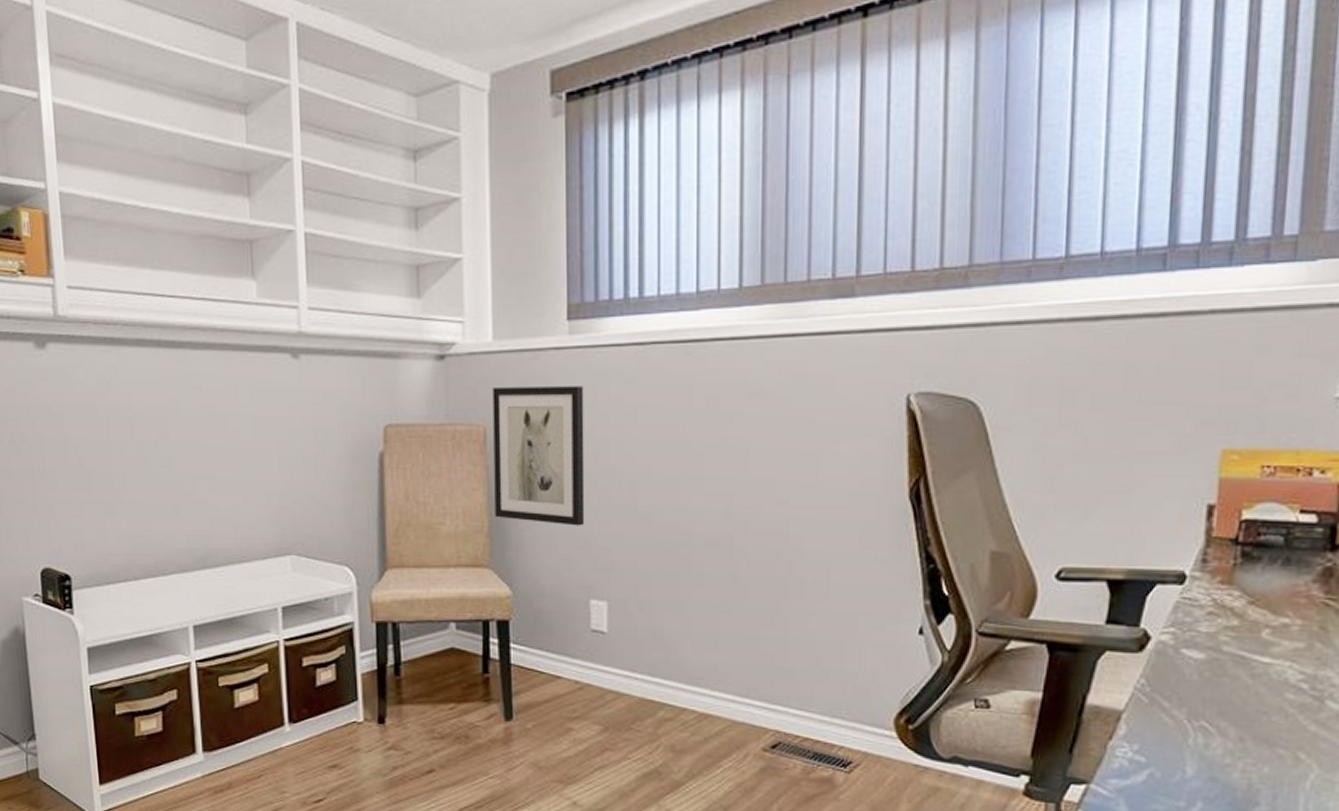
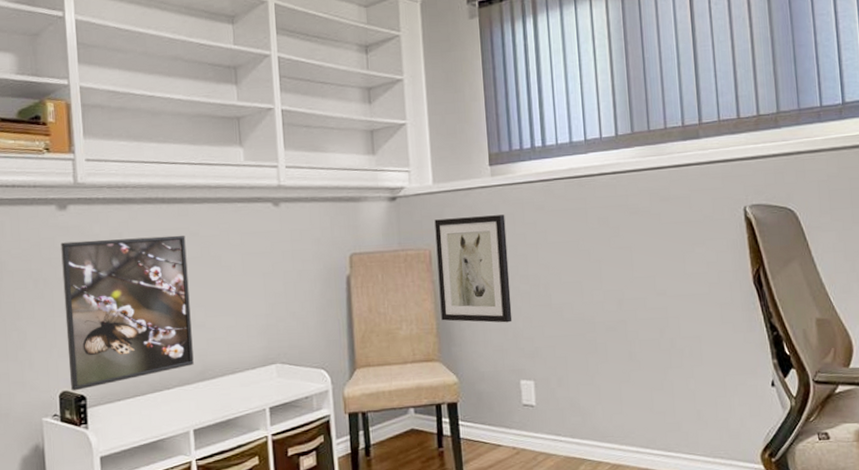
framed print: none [39,388,194,569] -> present [61,235,194,391]

